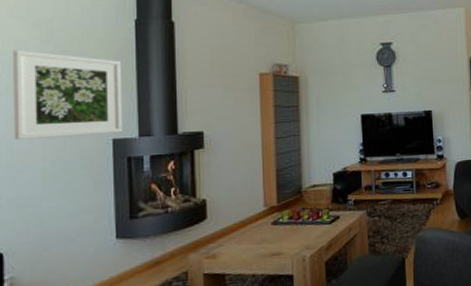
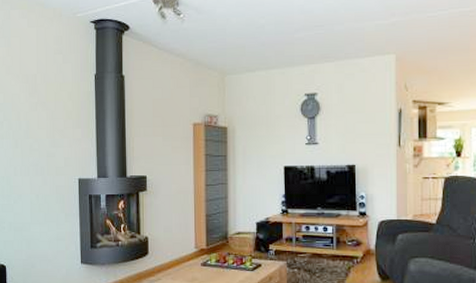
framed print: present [13,50,123,139] -> none [11,101,86,175]

